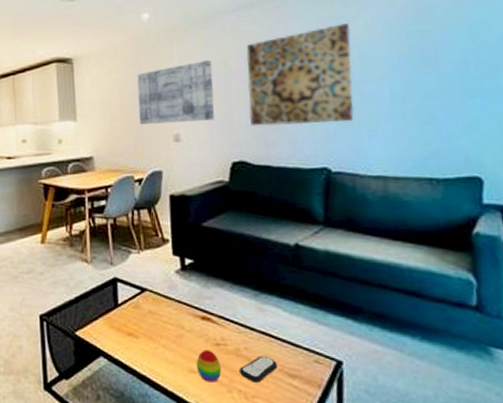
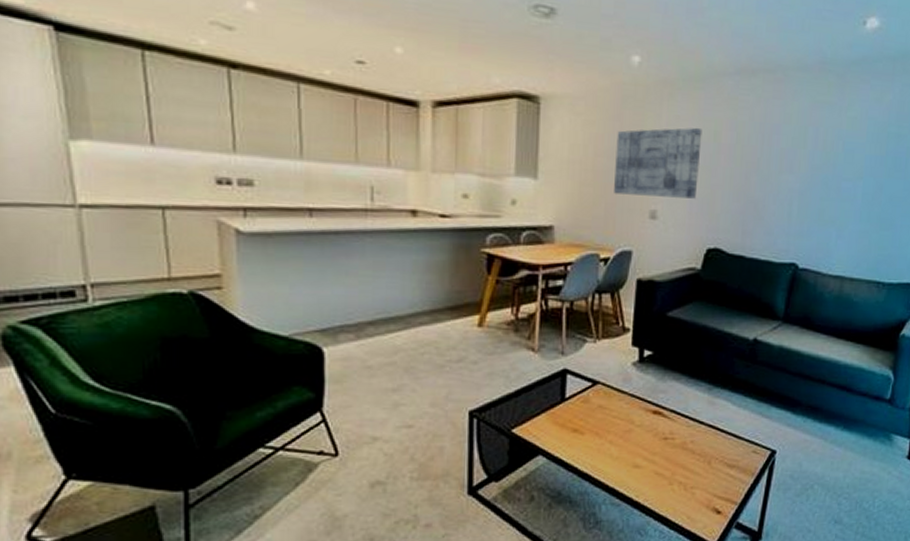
decorative egg: present [196,350,221,383] -> none [641,444,665,476]
remote control: present [239,355,278,383] -> none [683,448,719,474]
wall art: present [246,23,354,126] -> none [731,112,841,218]

